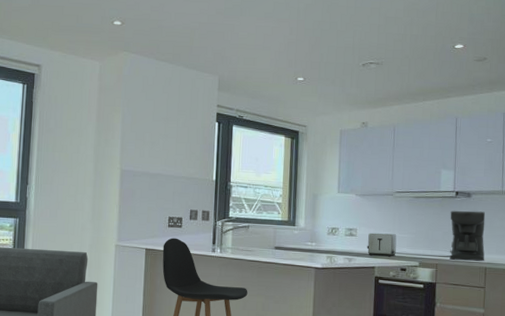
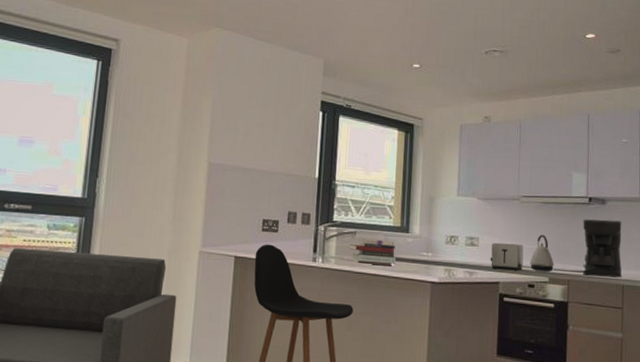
books: none [244,231,284,255] -> present [349,238,396,266]
kettle: none [402,225,424,257] -> present [530,234,554,271]

